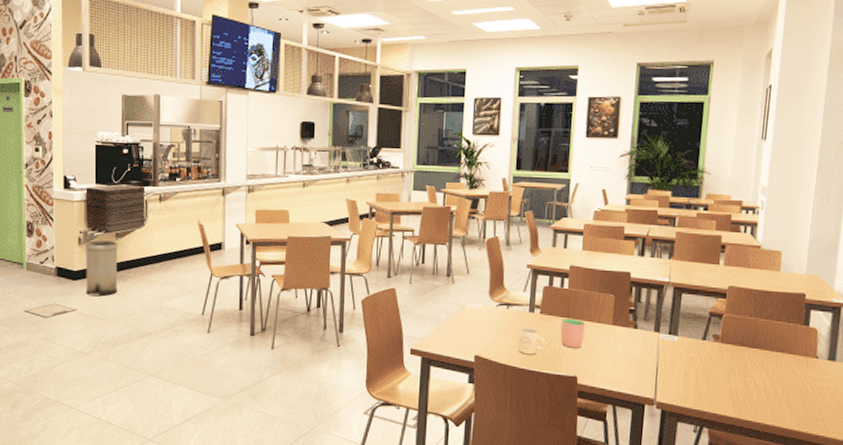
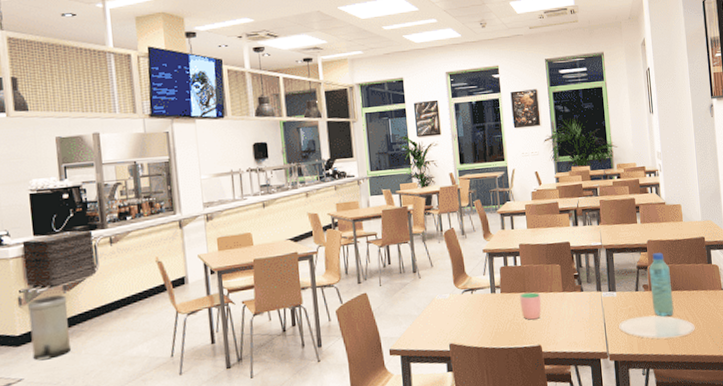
mug: present [518,327,546,355] -> none [485,307,510,334]
plate: none [674,367,772,401] -> present [619,315,695,340]
water bottle: none [721,302,752,374] -> present [649,252,674,317]

